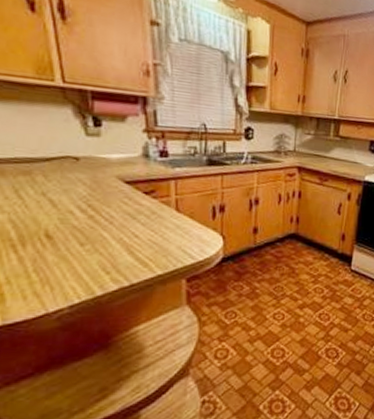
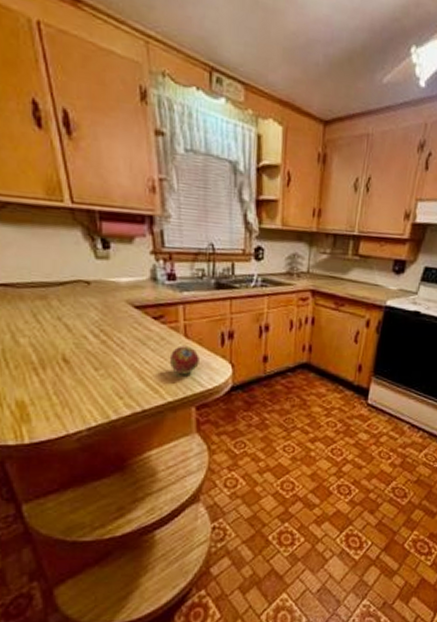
fruit: none [159,219,191,248] -> present [169,346,199,375]

